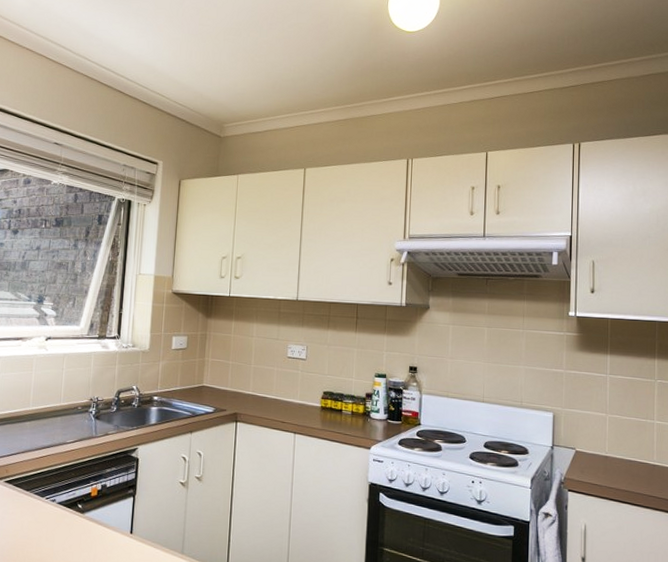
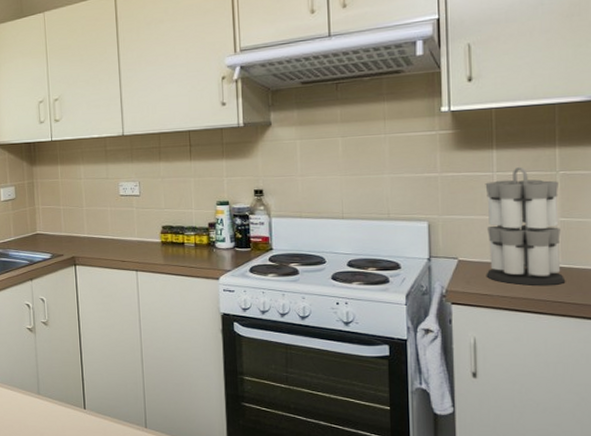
spice rack: none [597,371,659,481] -> present [485,166,566,286]

